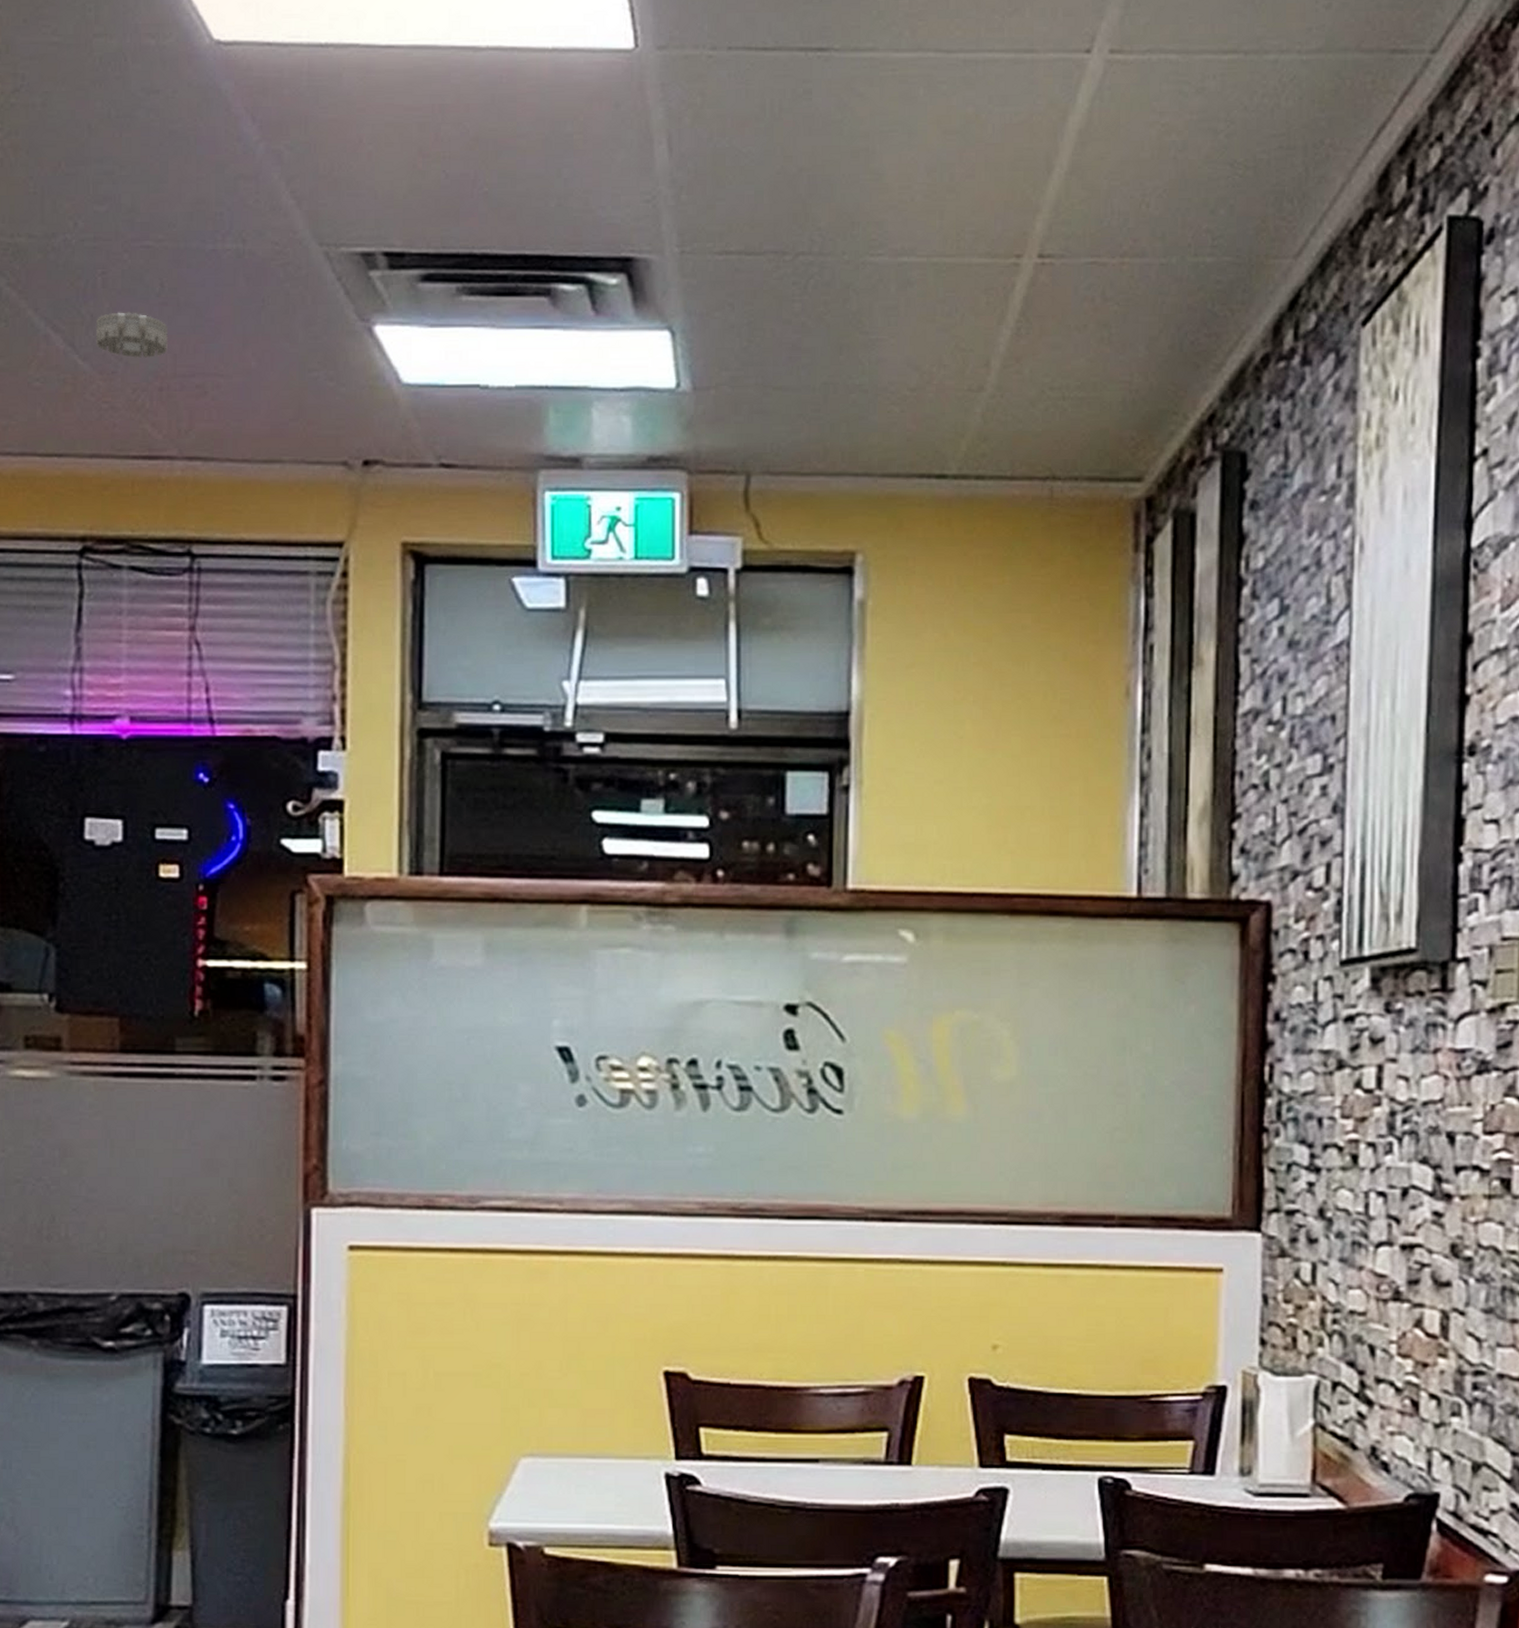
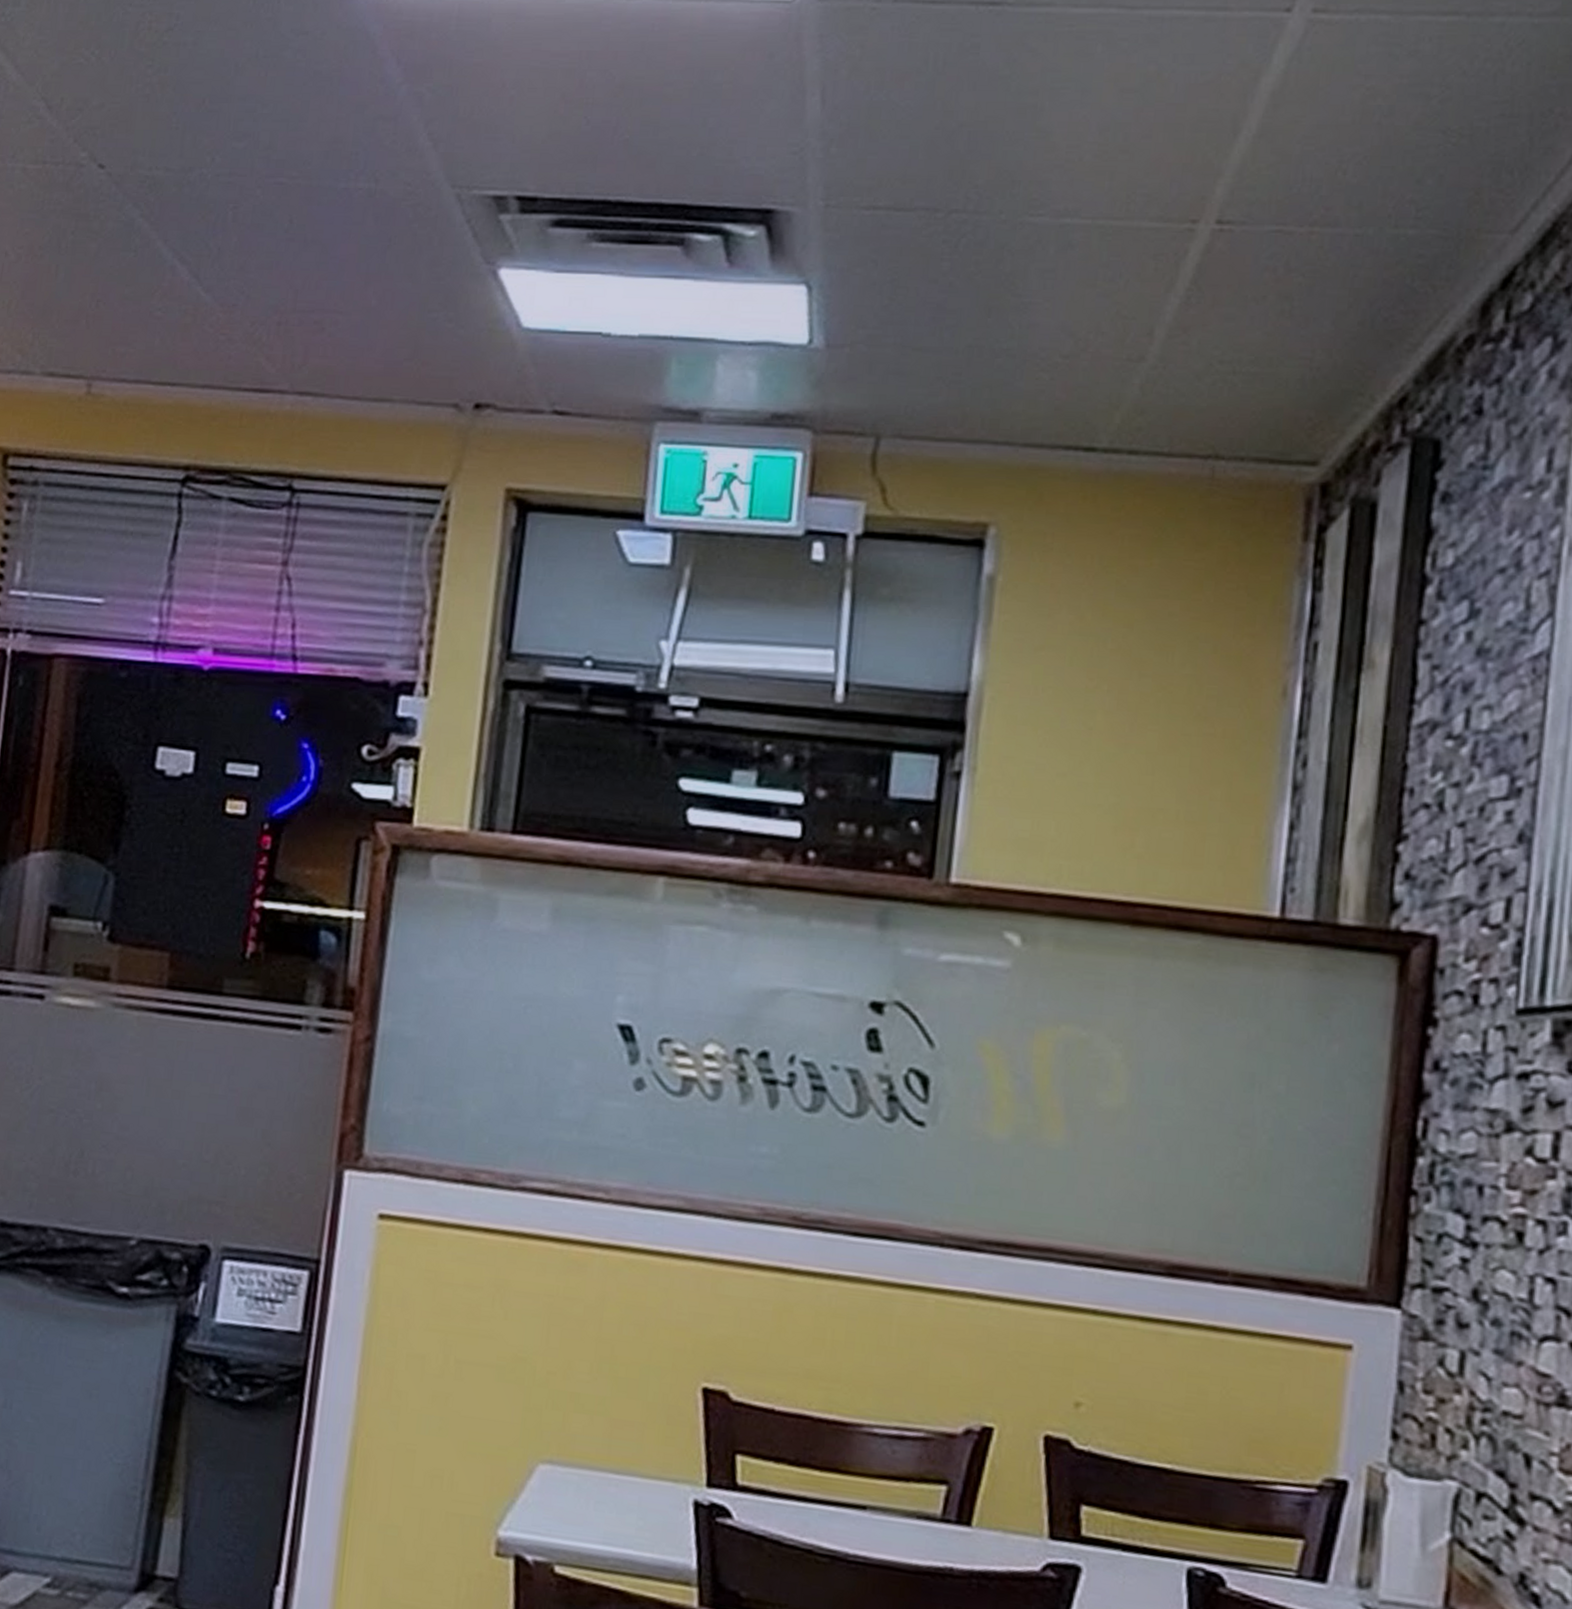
smoke detector: present [95,312,169,359] -> none [220,246,293,293]

